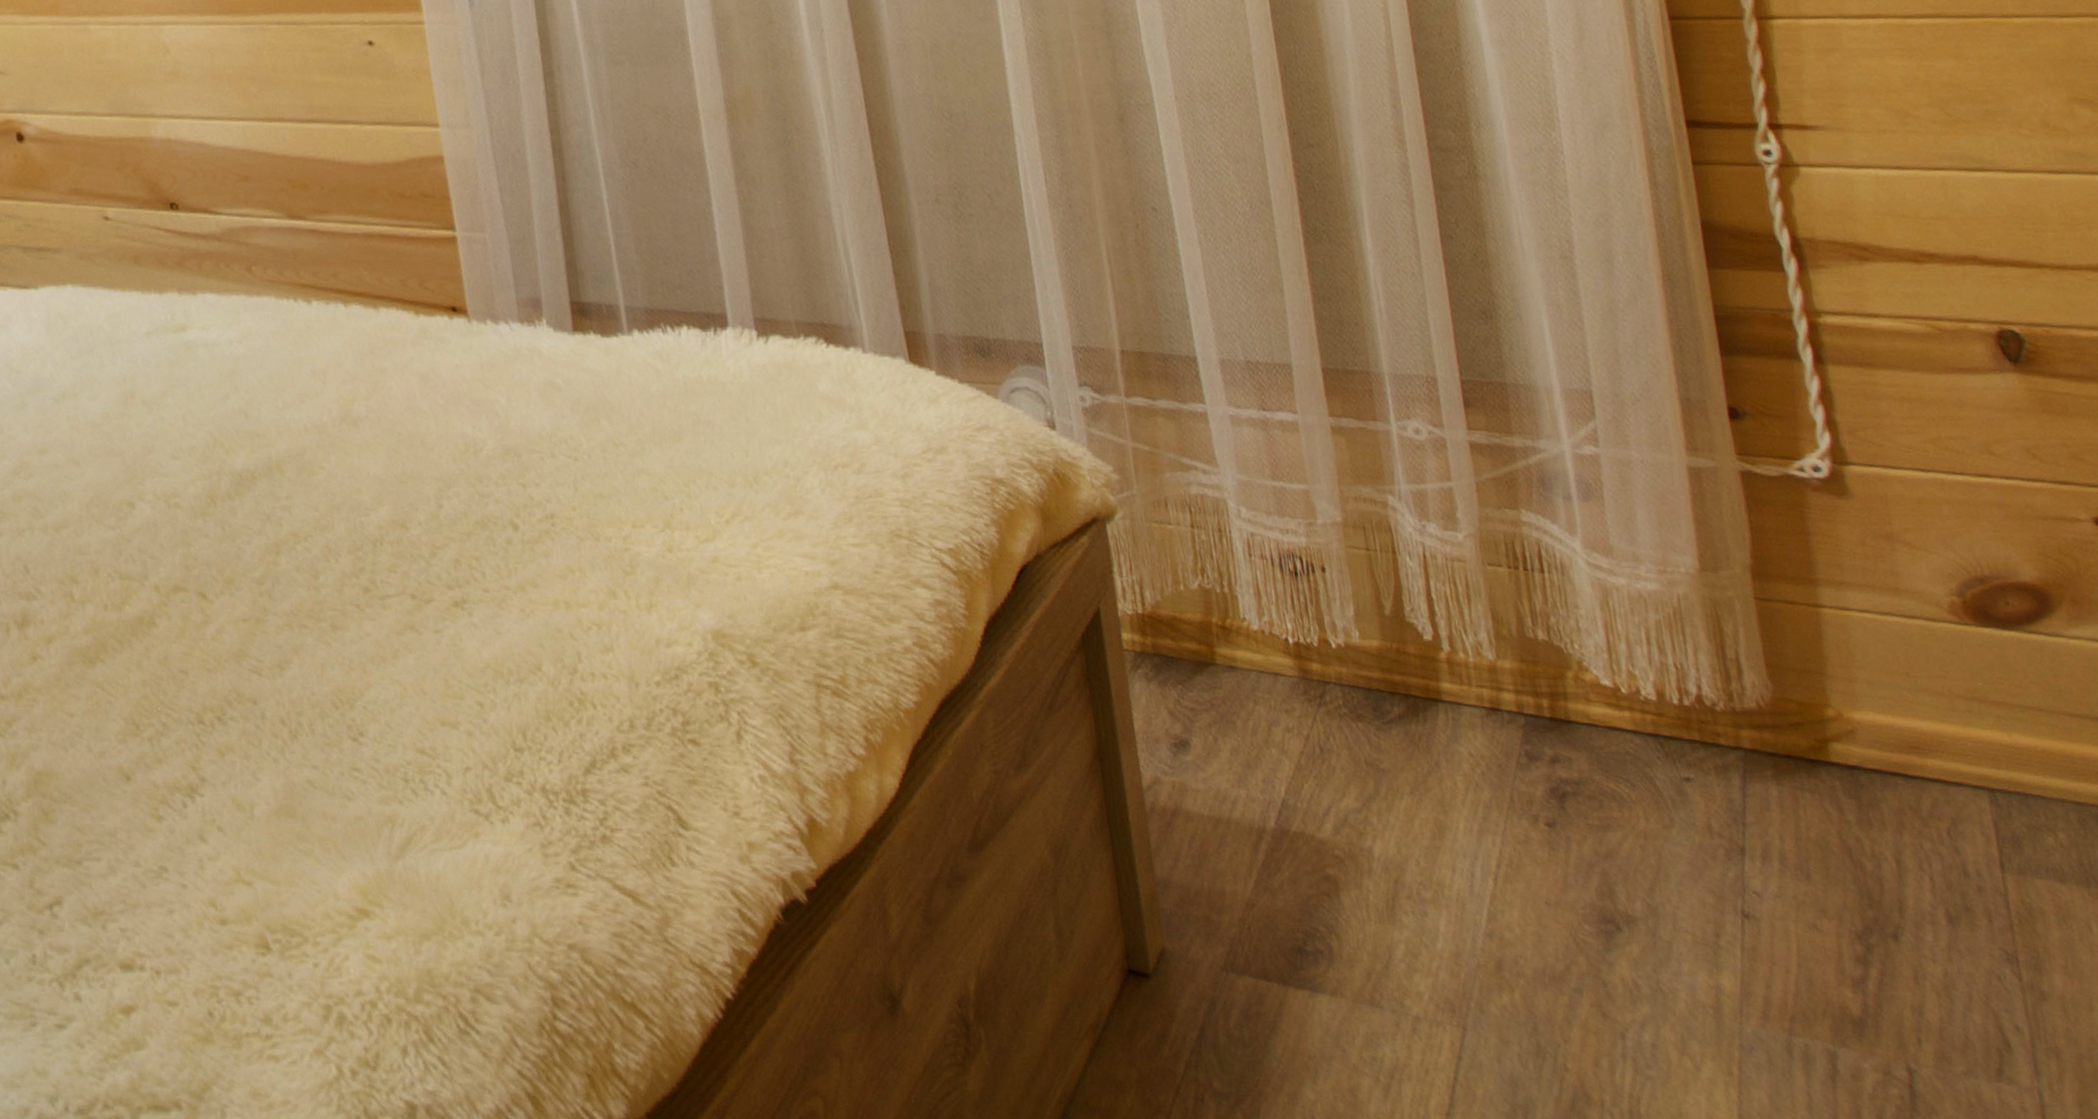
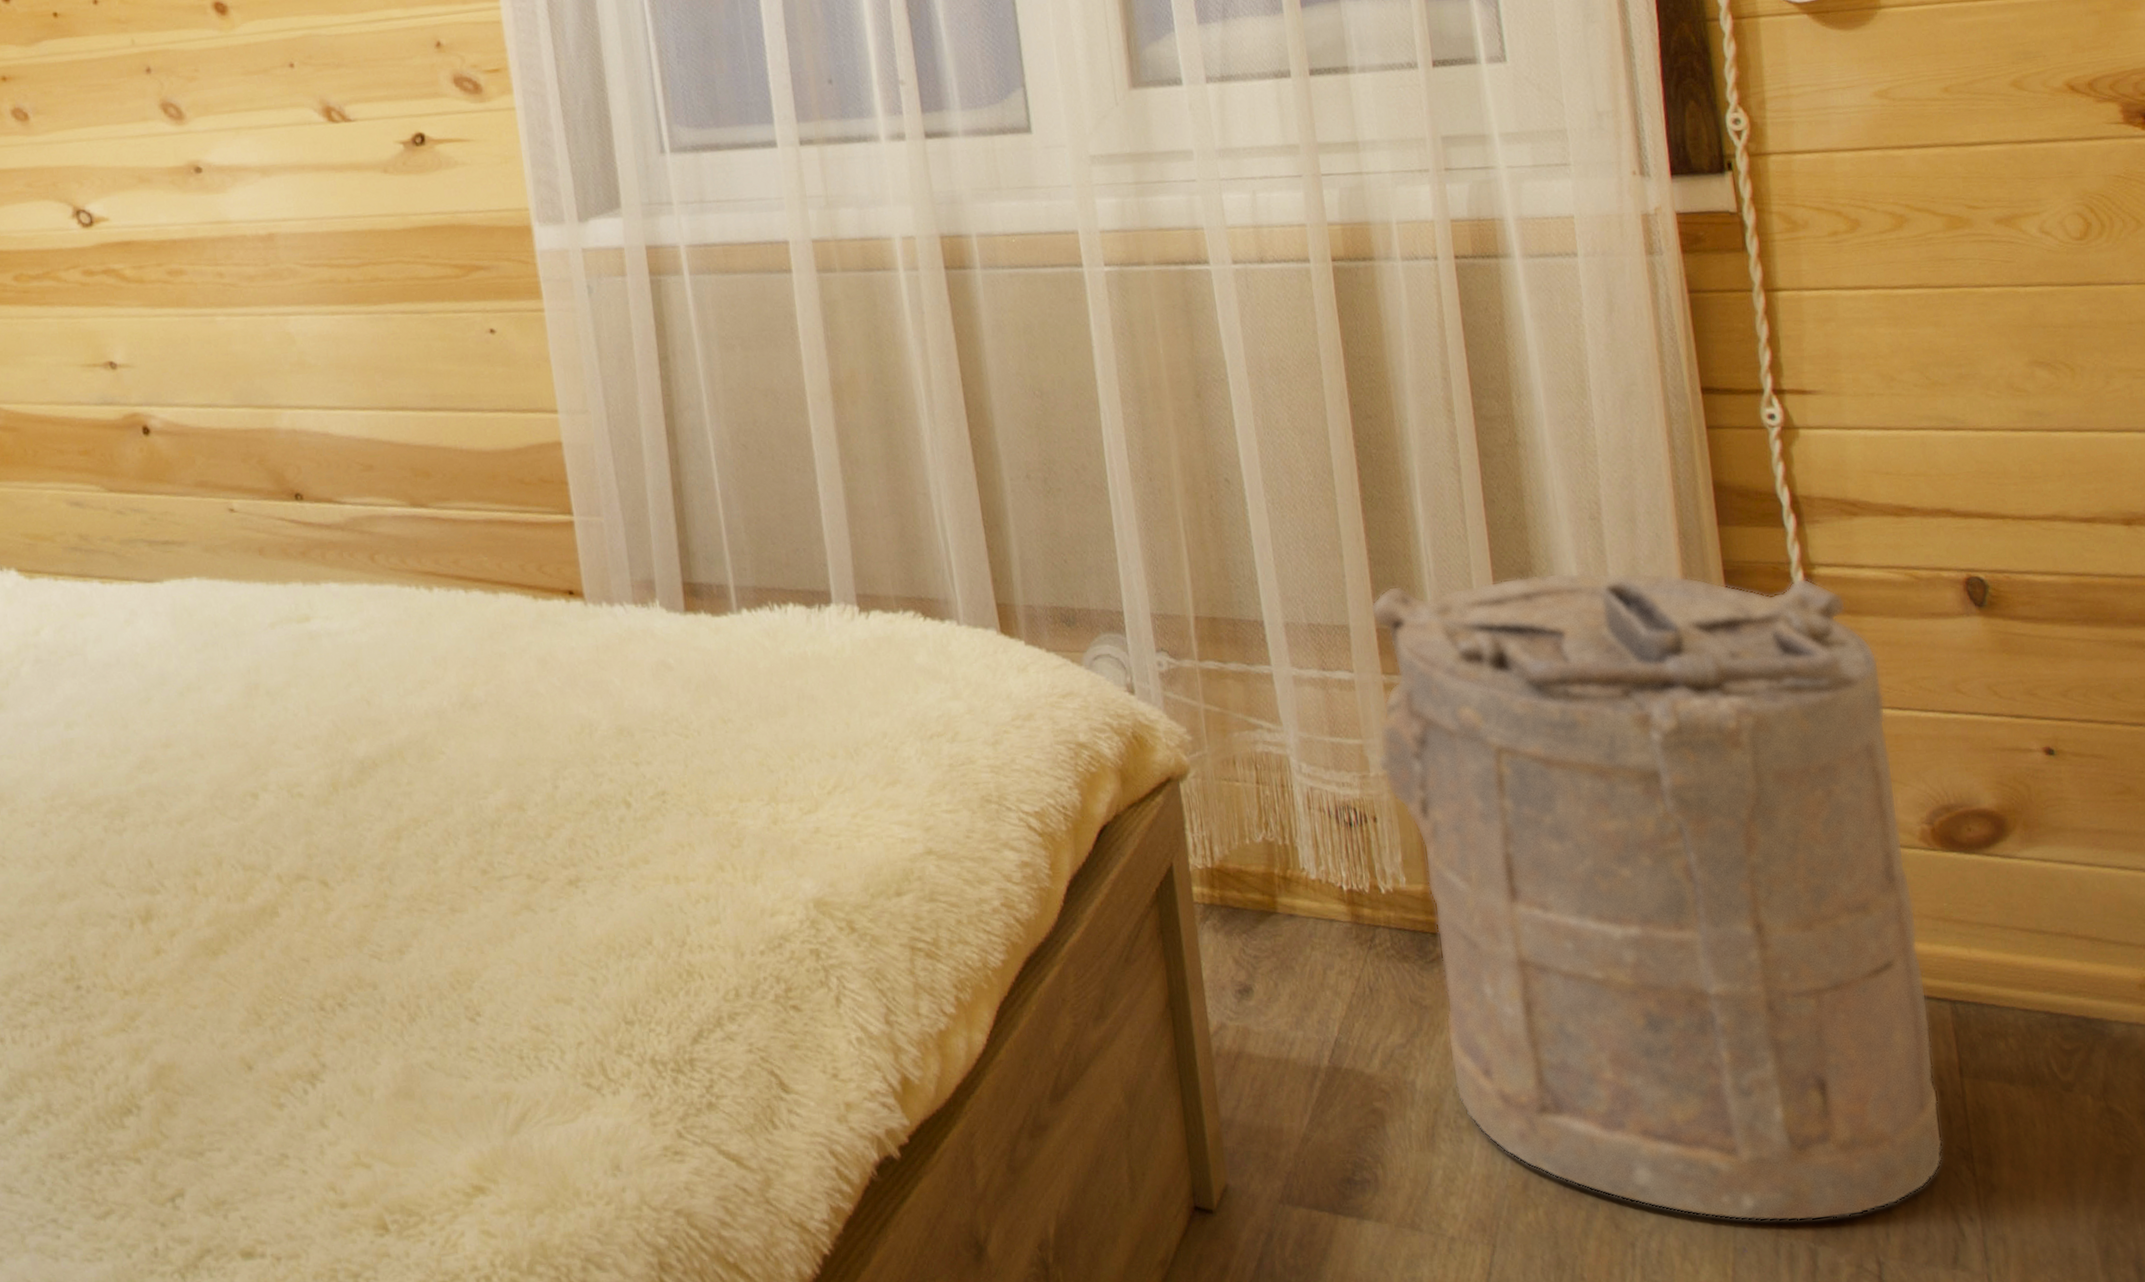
laundry hamper: none [1314,314,1983,1021] -> present [1369,572,1943,1222]

